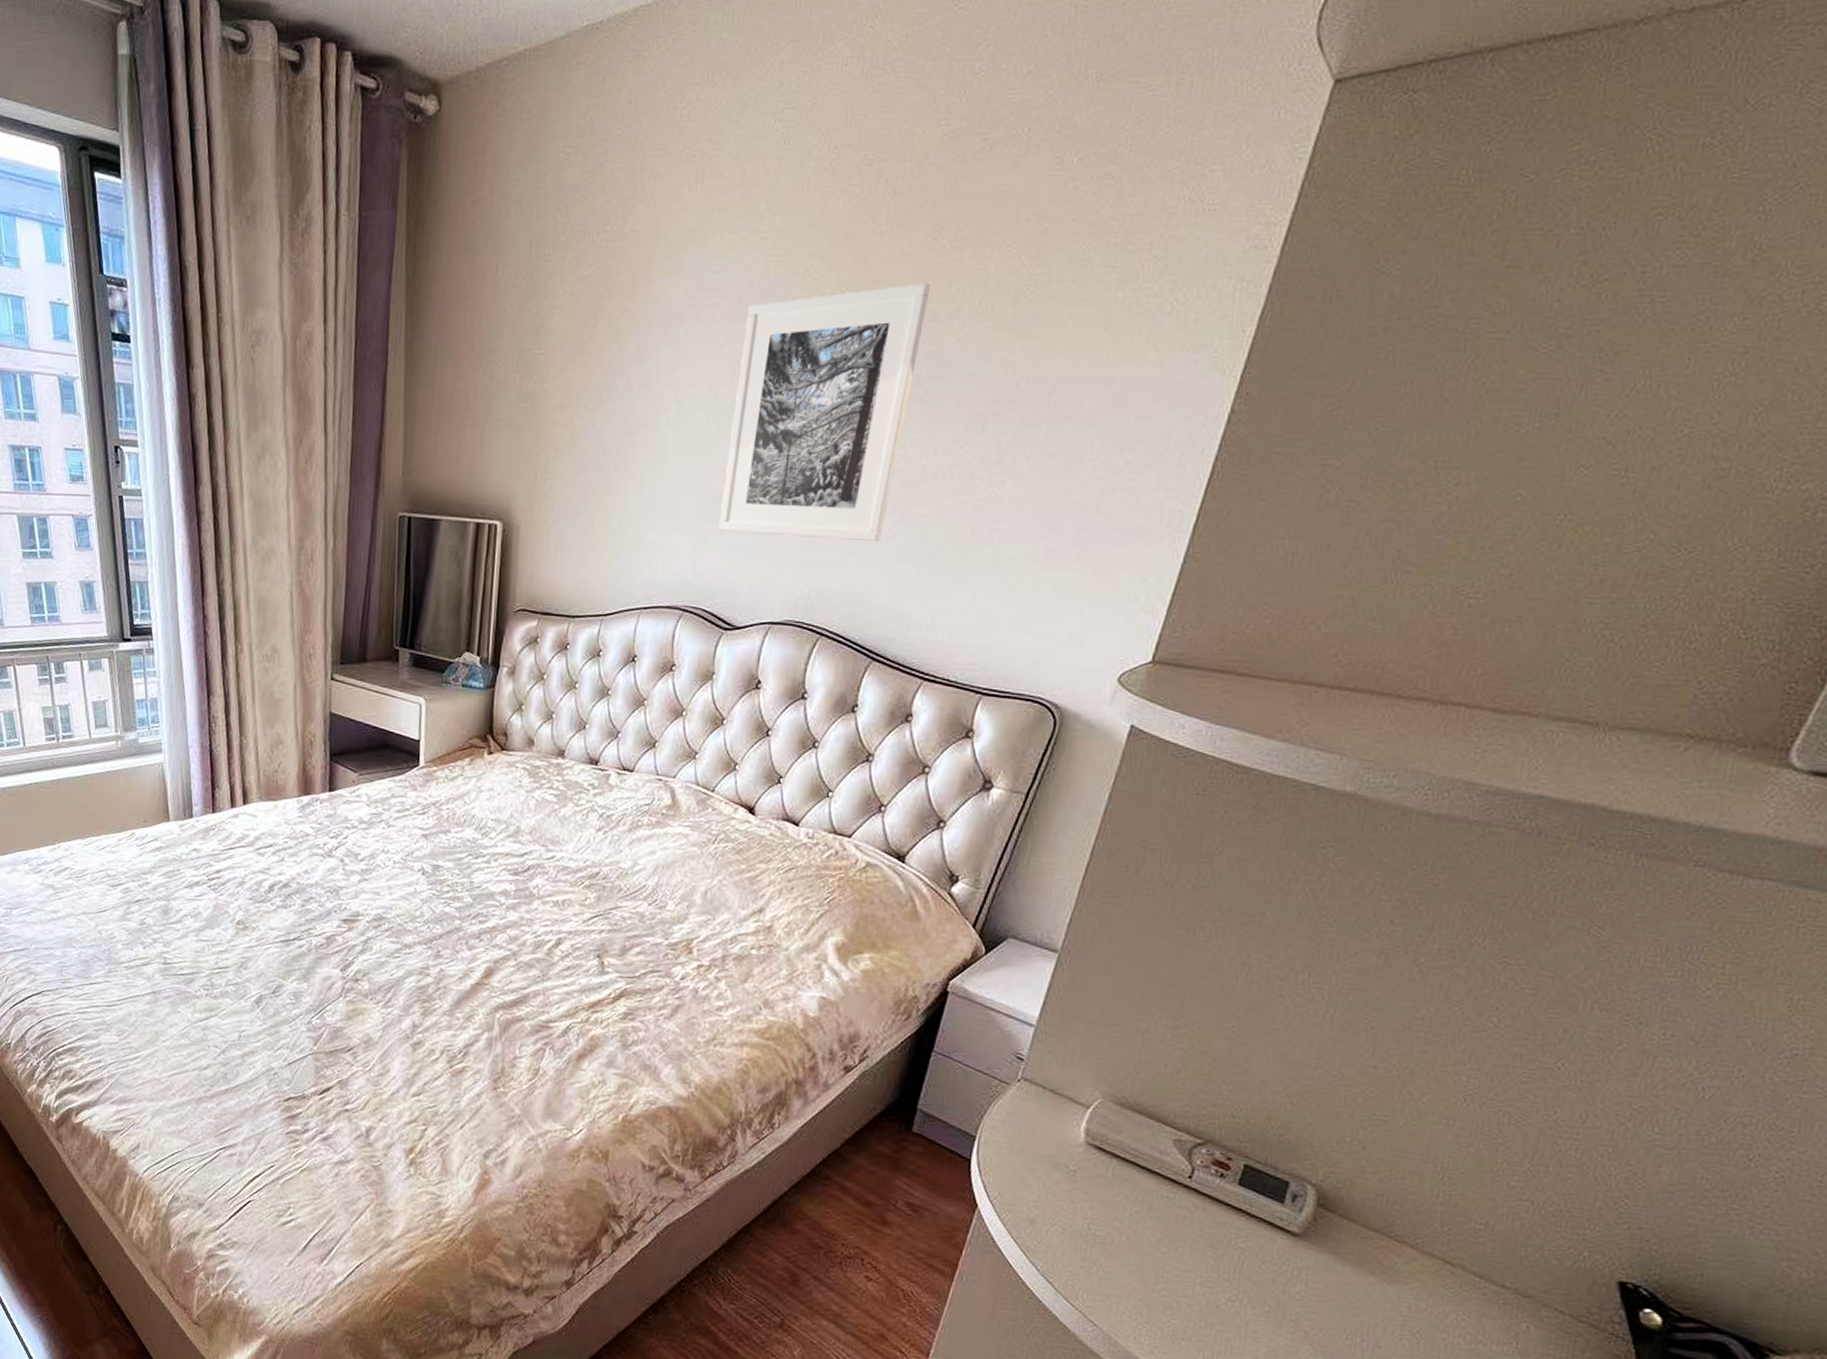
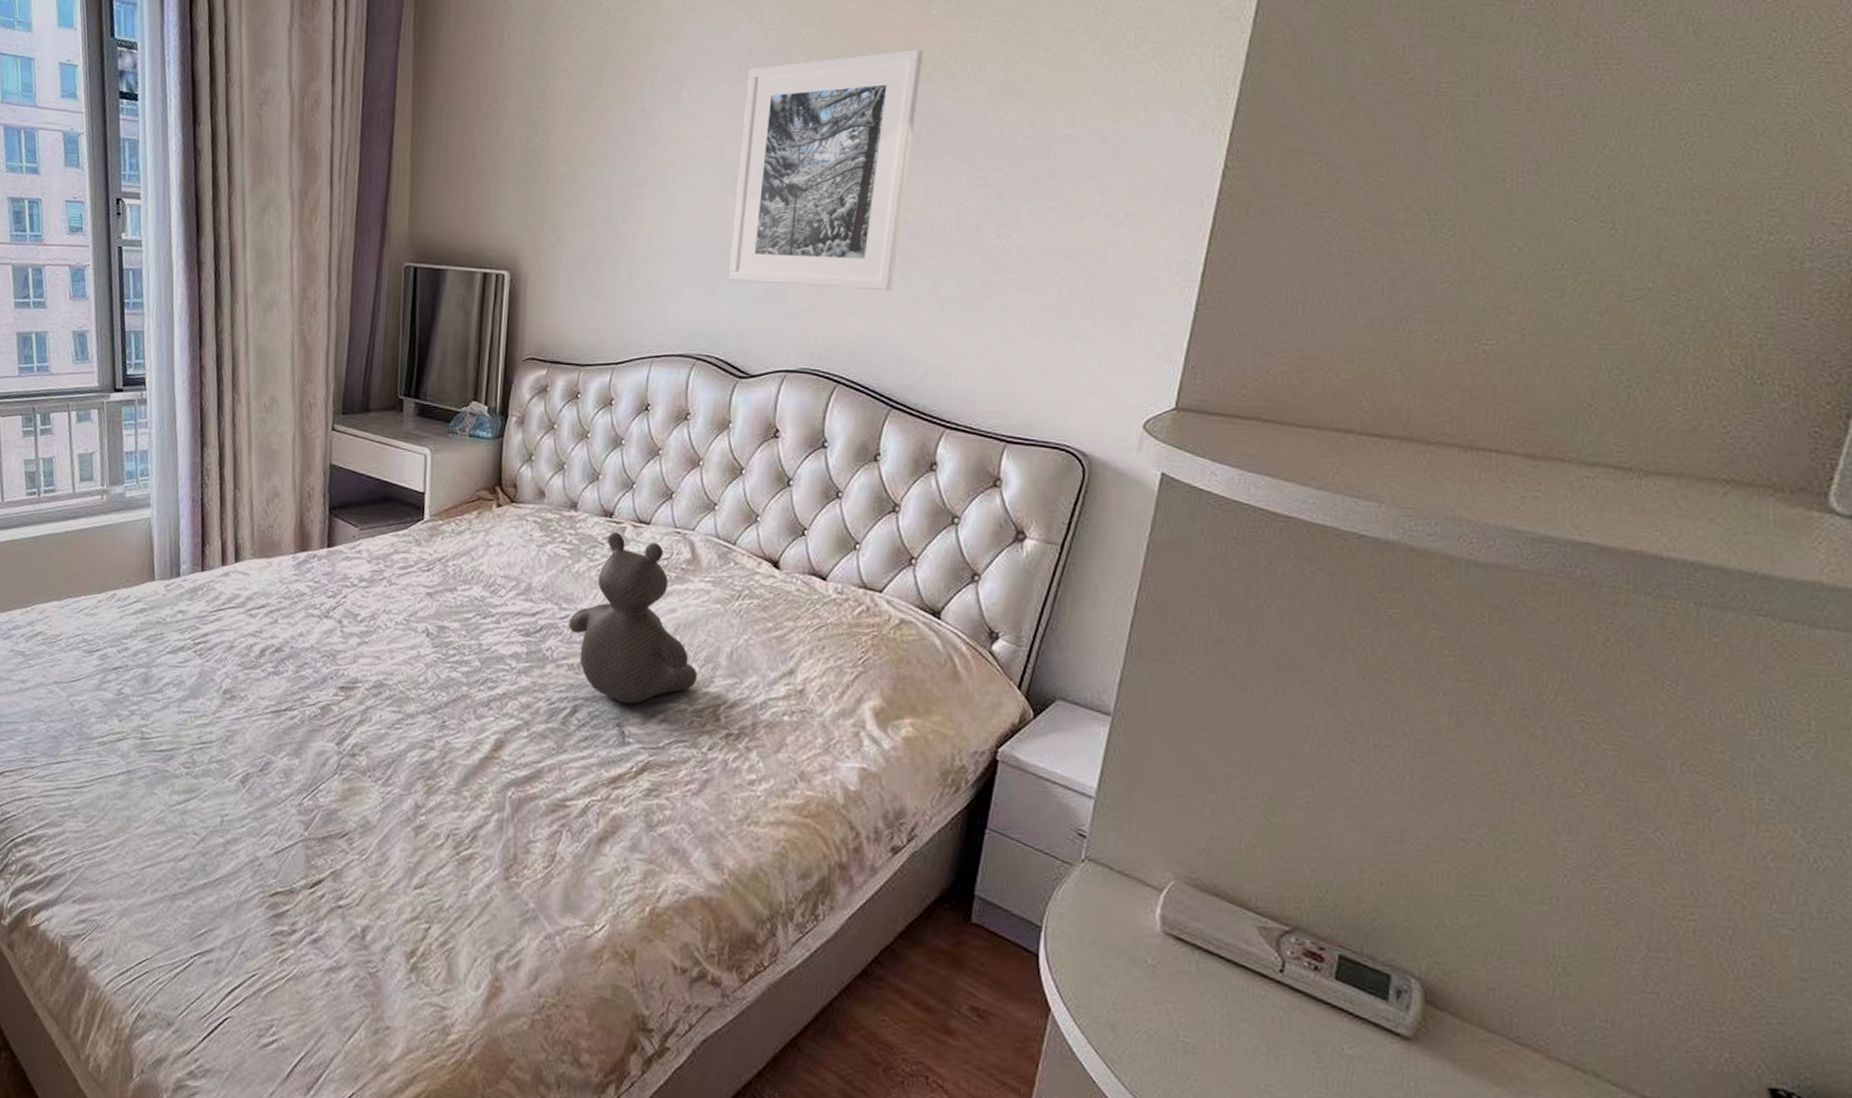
teddy bear: none [554,778,674,938] -> present [569,531,698,704]

